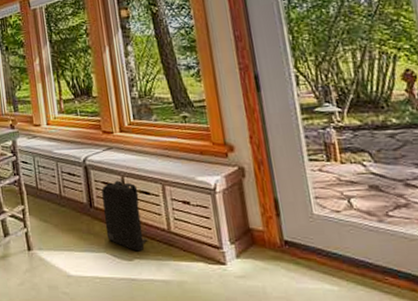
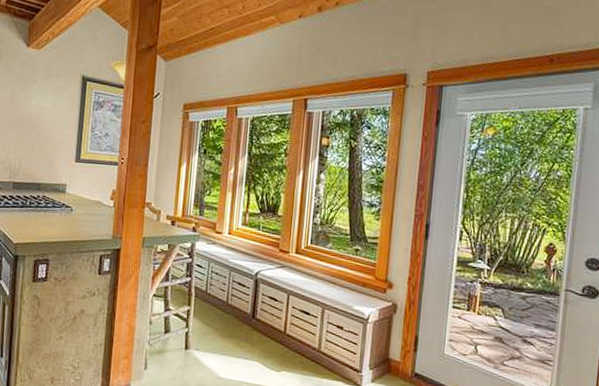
backpack: present [101,178,148,252] -> none [262,295,300,365]

